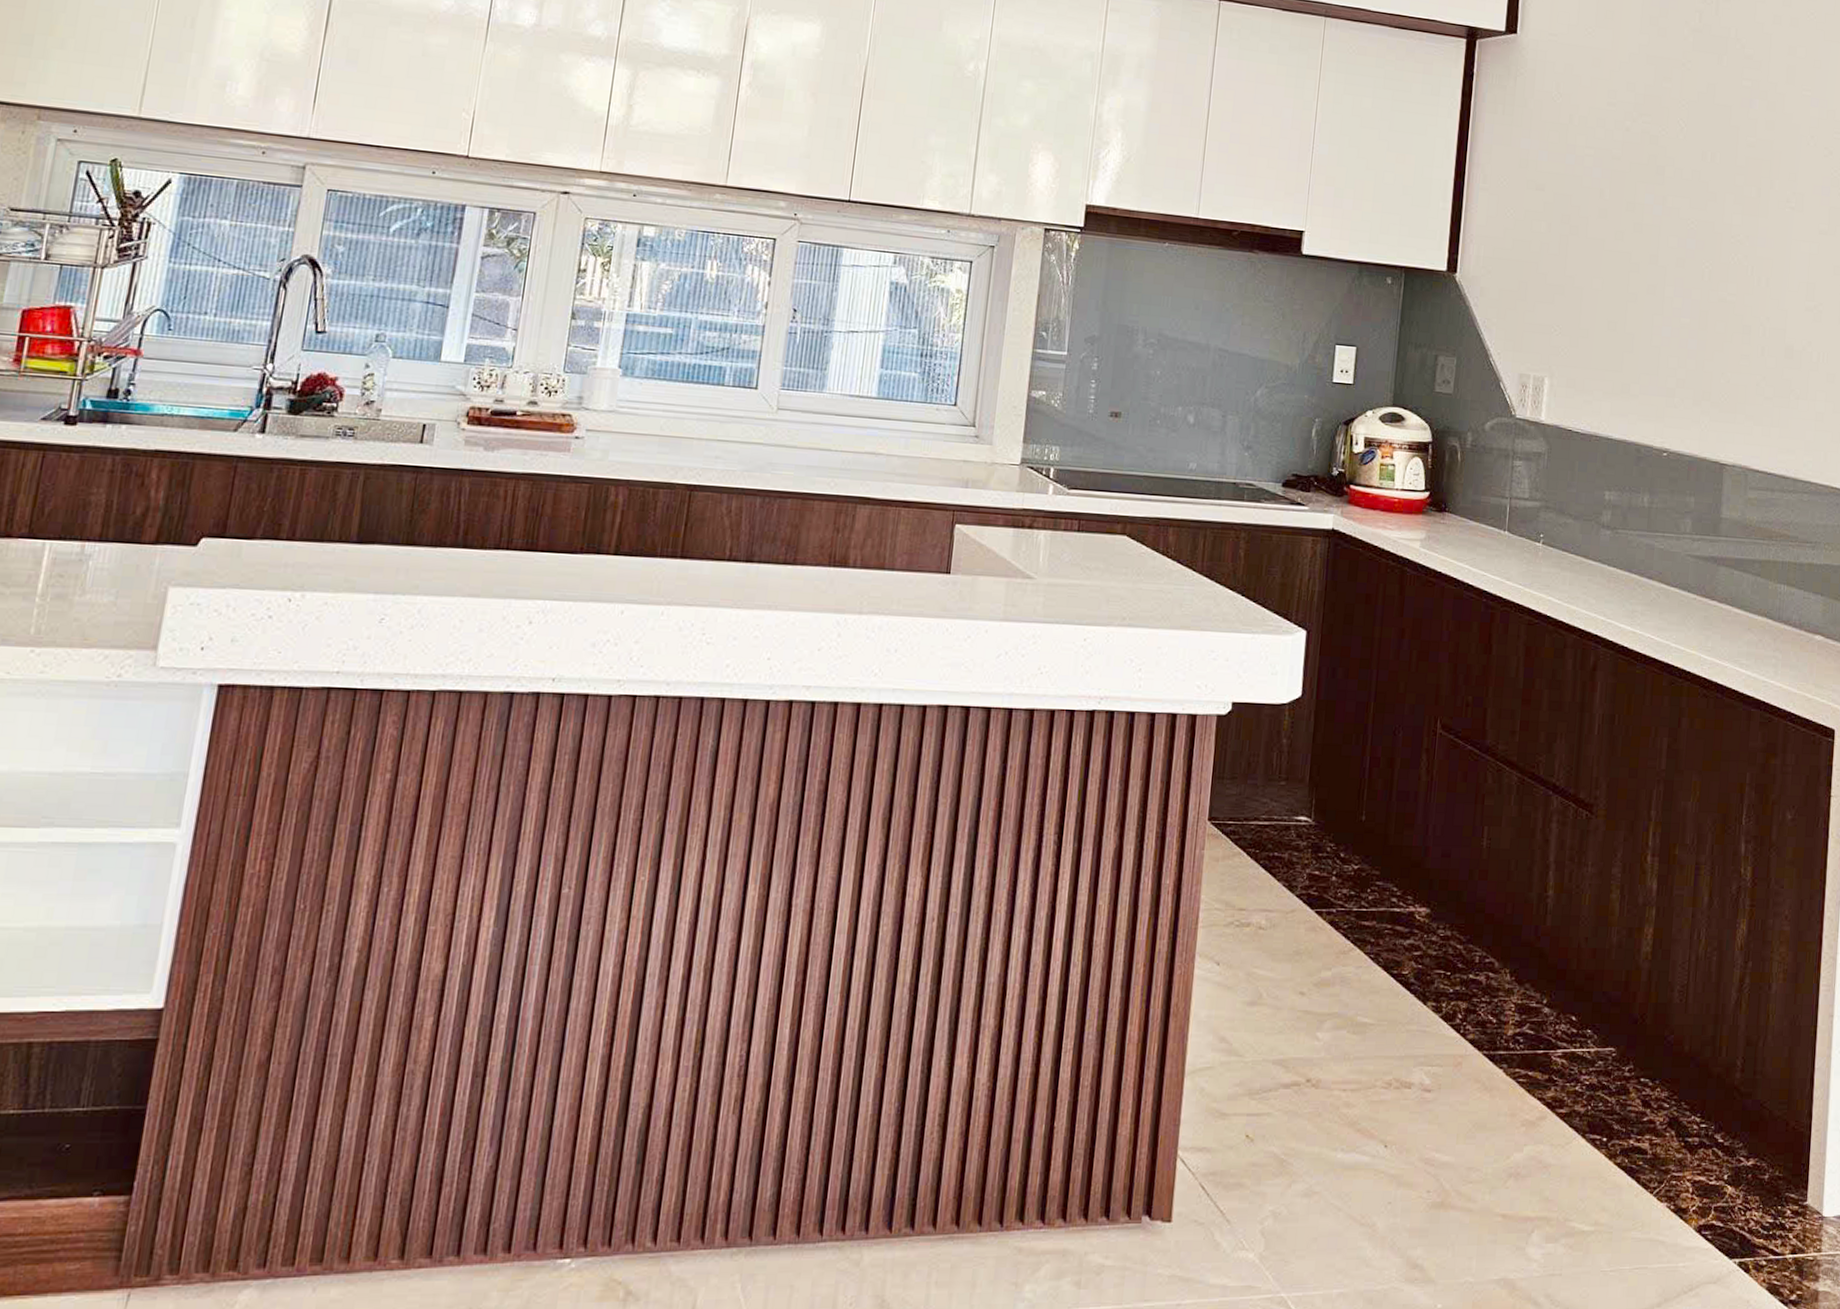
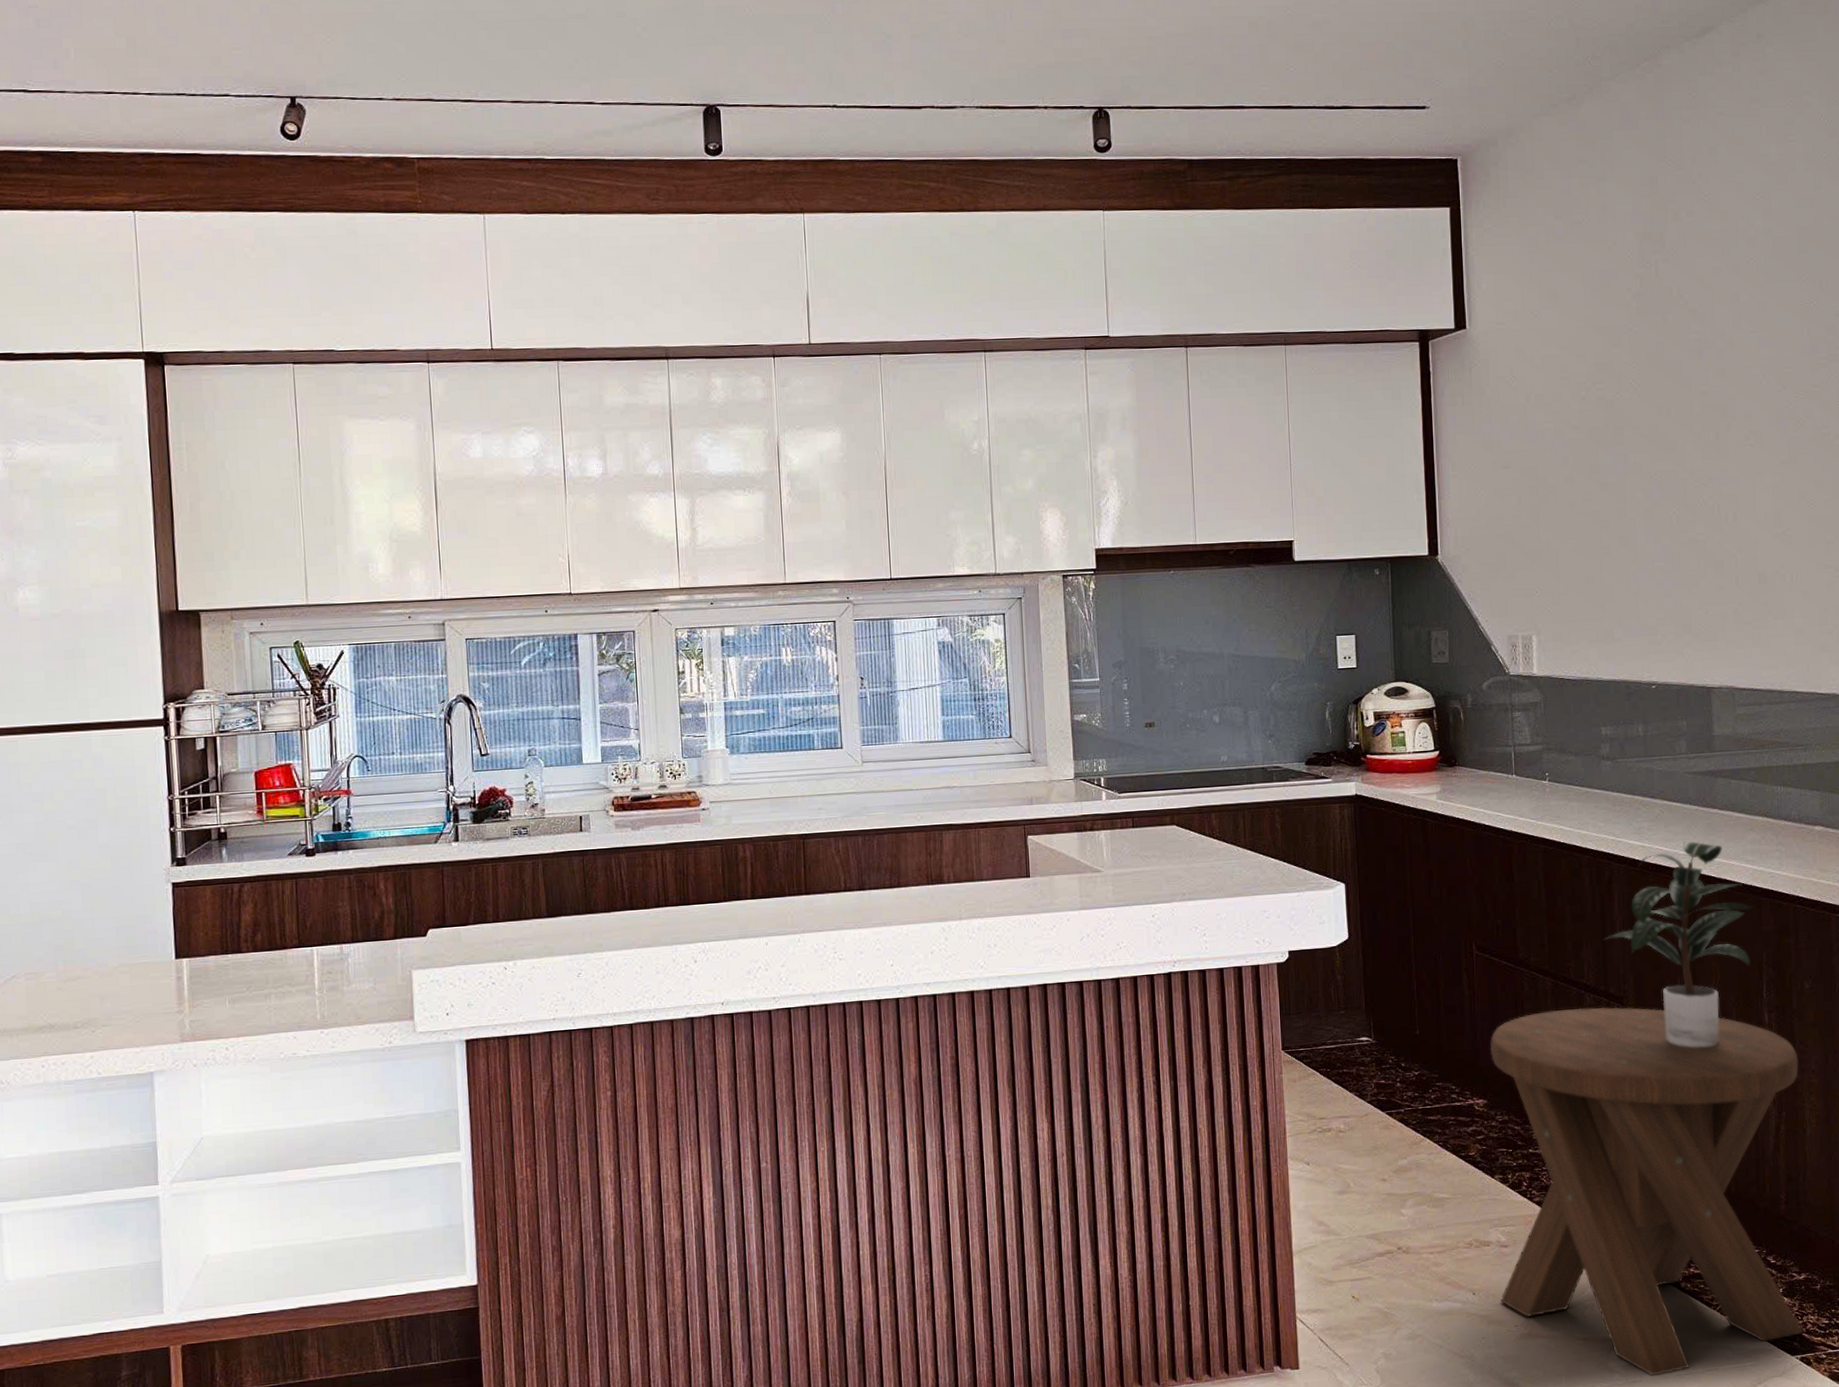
music stool: none [1414,810,1772,1270] -> present [1489,1007,1804,1376]
potted plant: none [1576,633,1743,875] -> present [1601,841,1753,1048]

